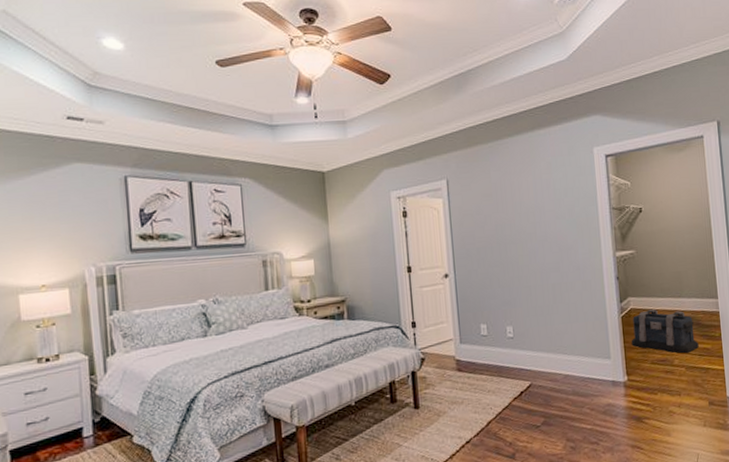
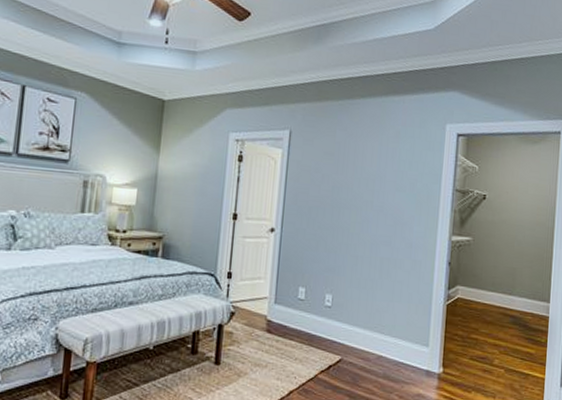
storage crate: present [631,308,699,354] -> none [452,301,523,355]

